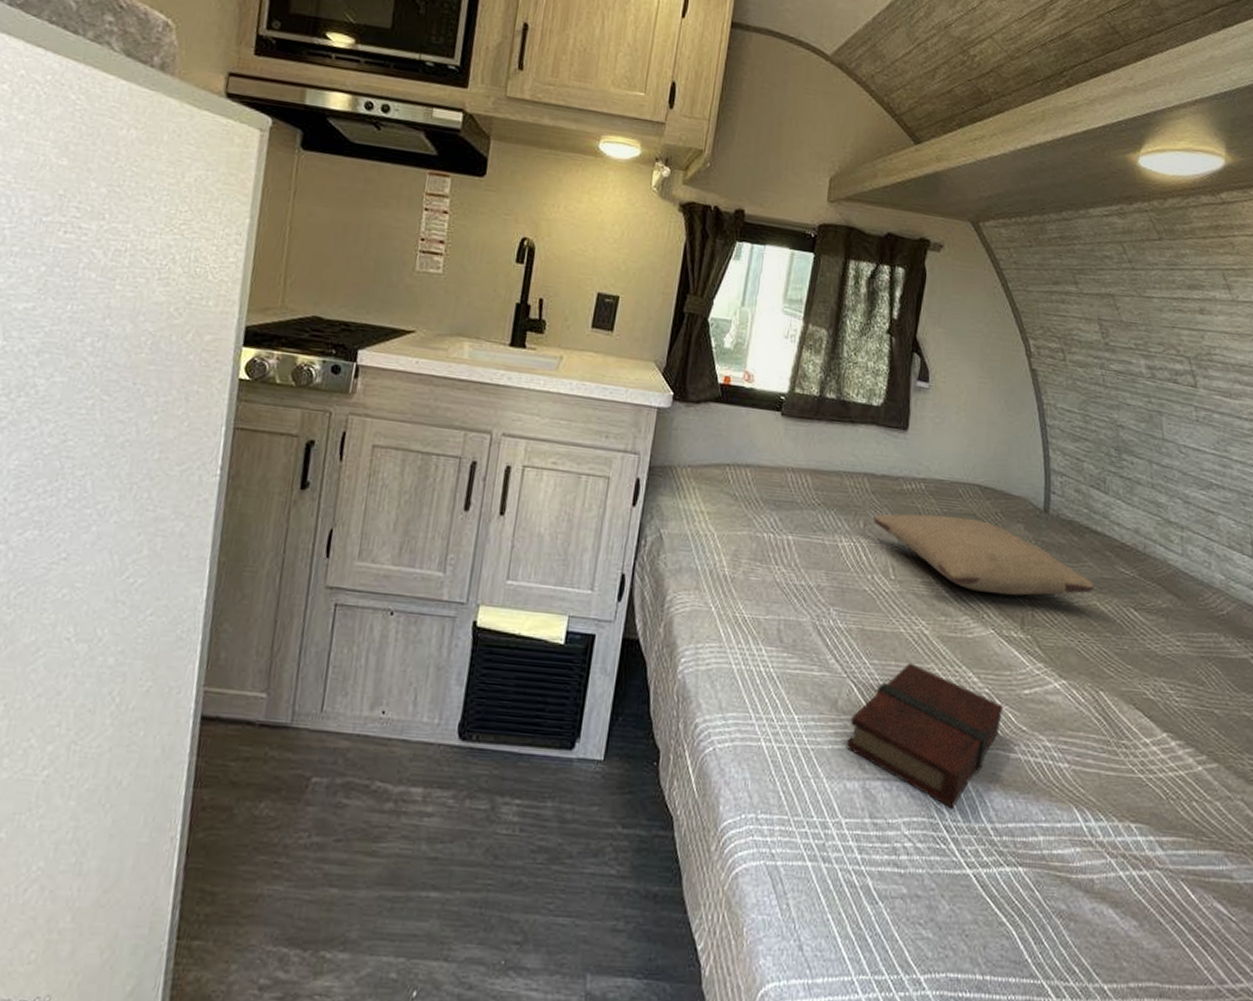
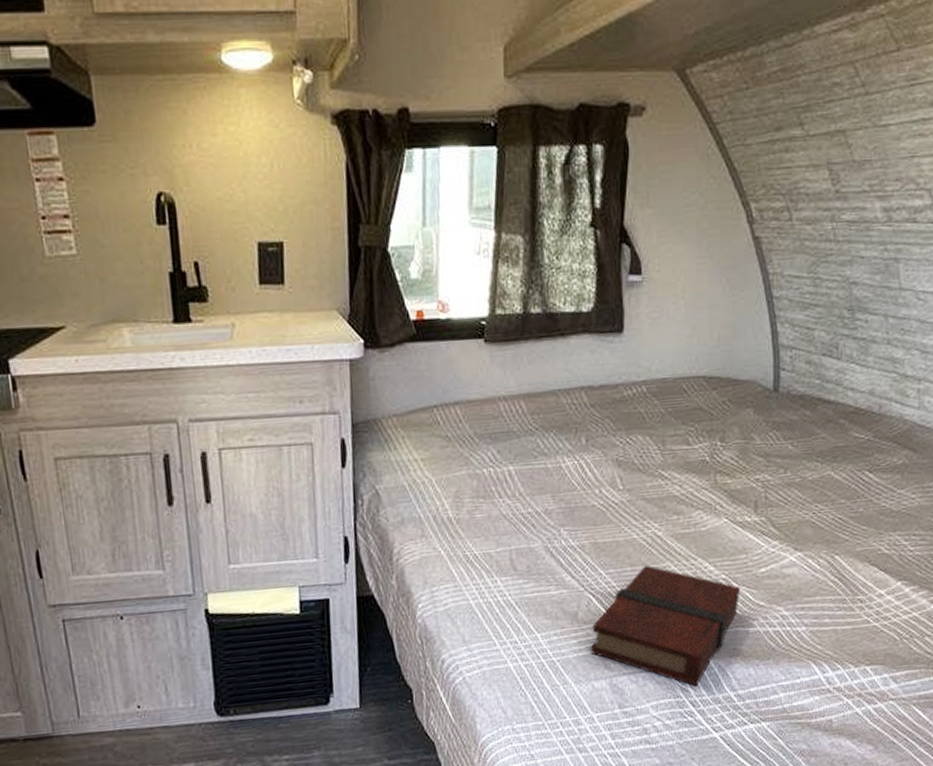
pillow: present [873,514,1095,596] -> none [596,412,828,485]

